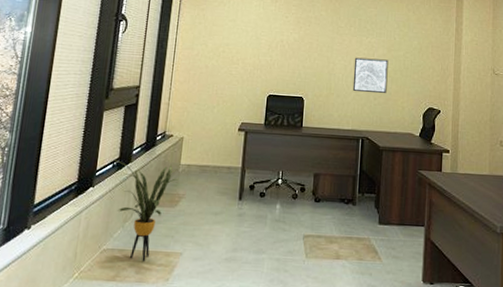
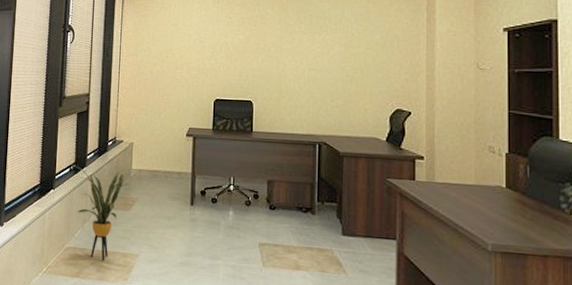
wall art: present [352,57,389,94] -> none [306,56,346,95]

